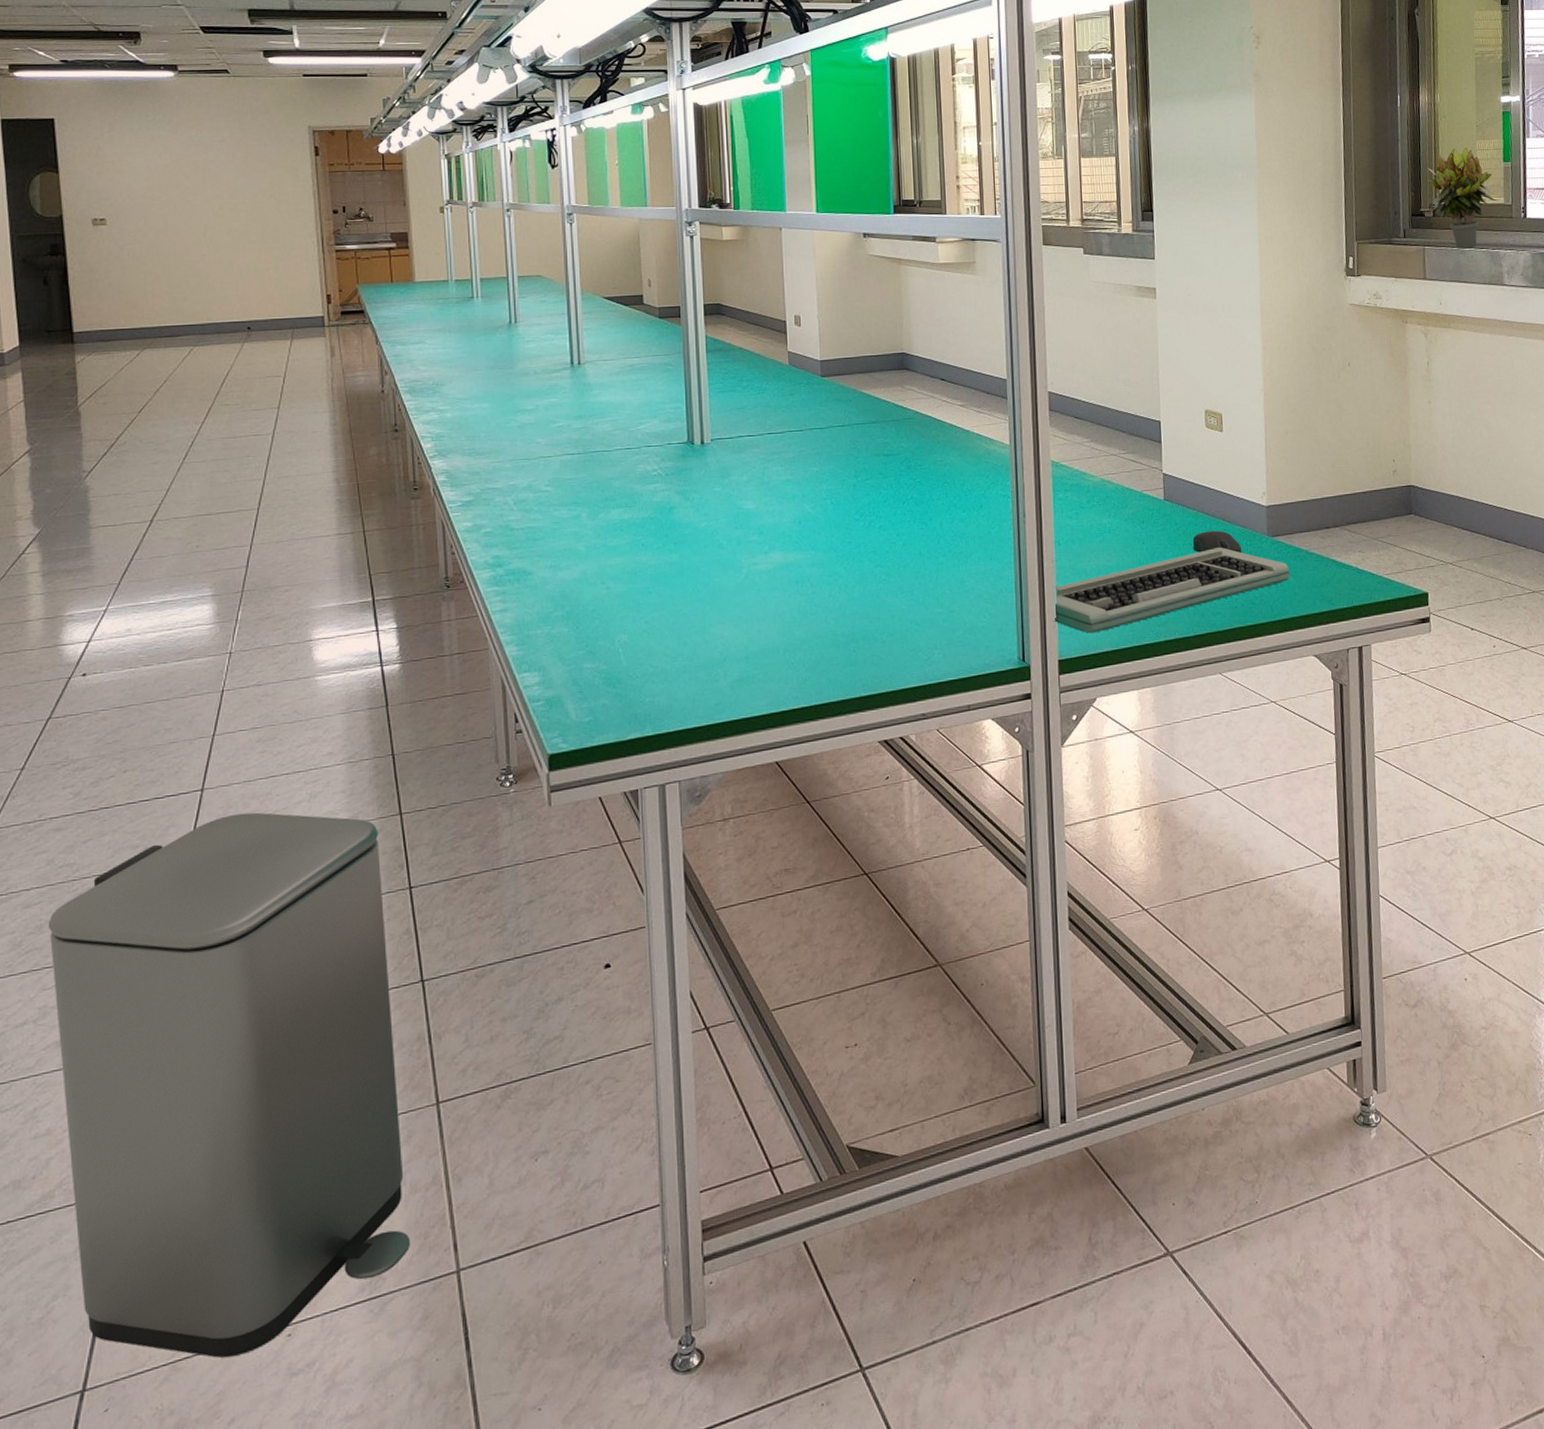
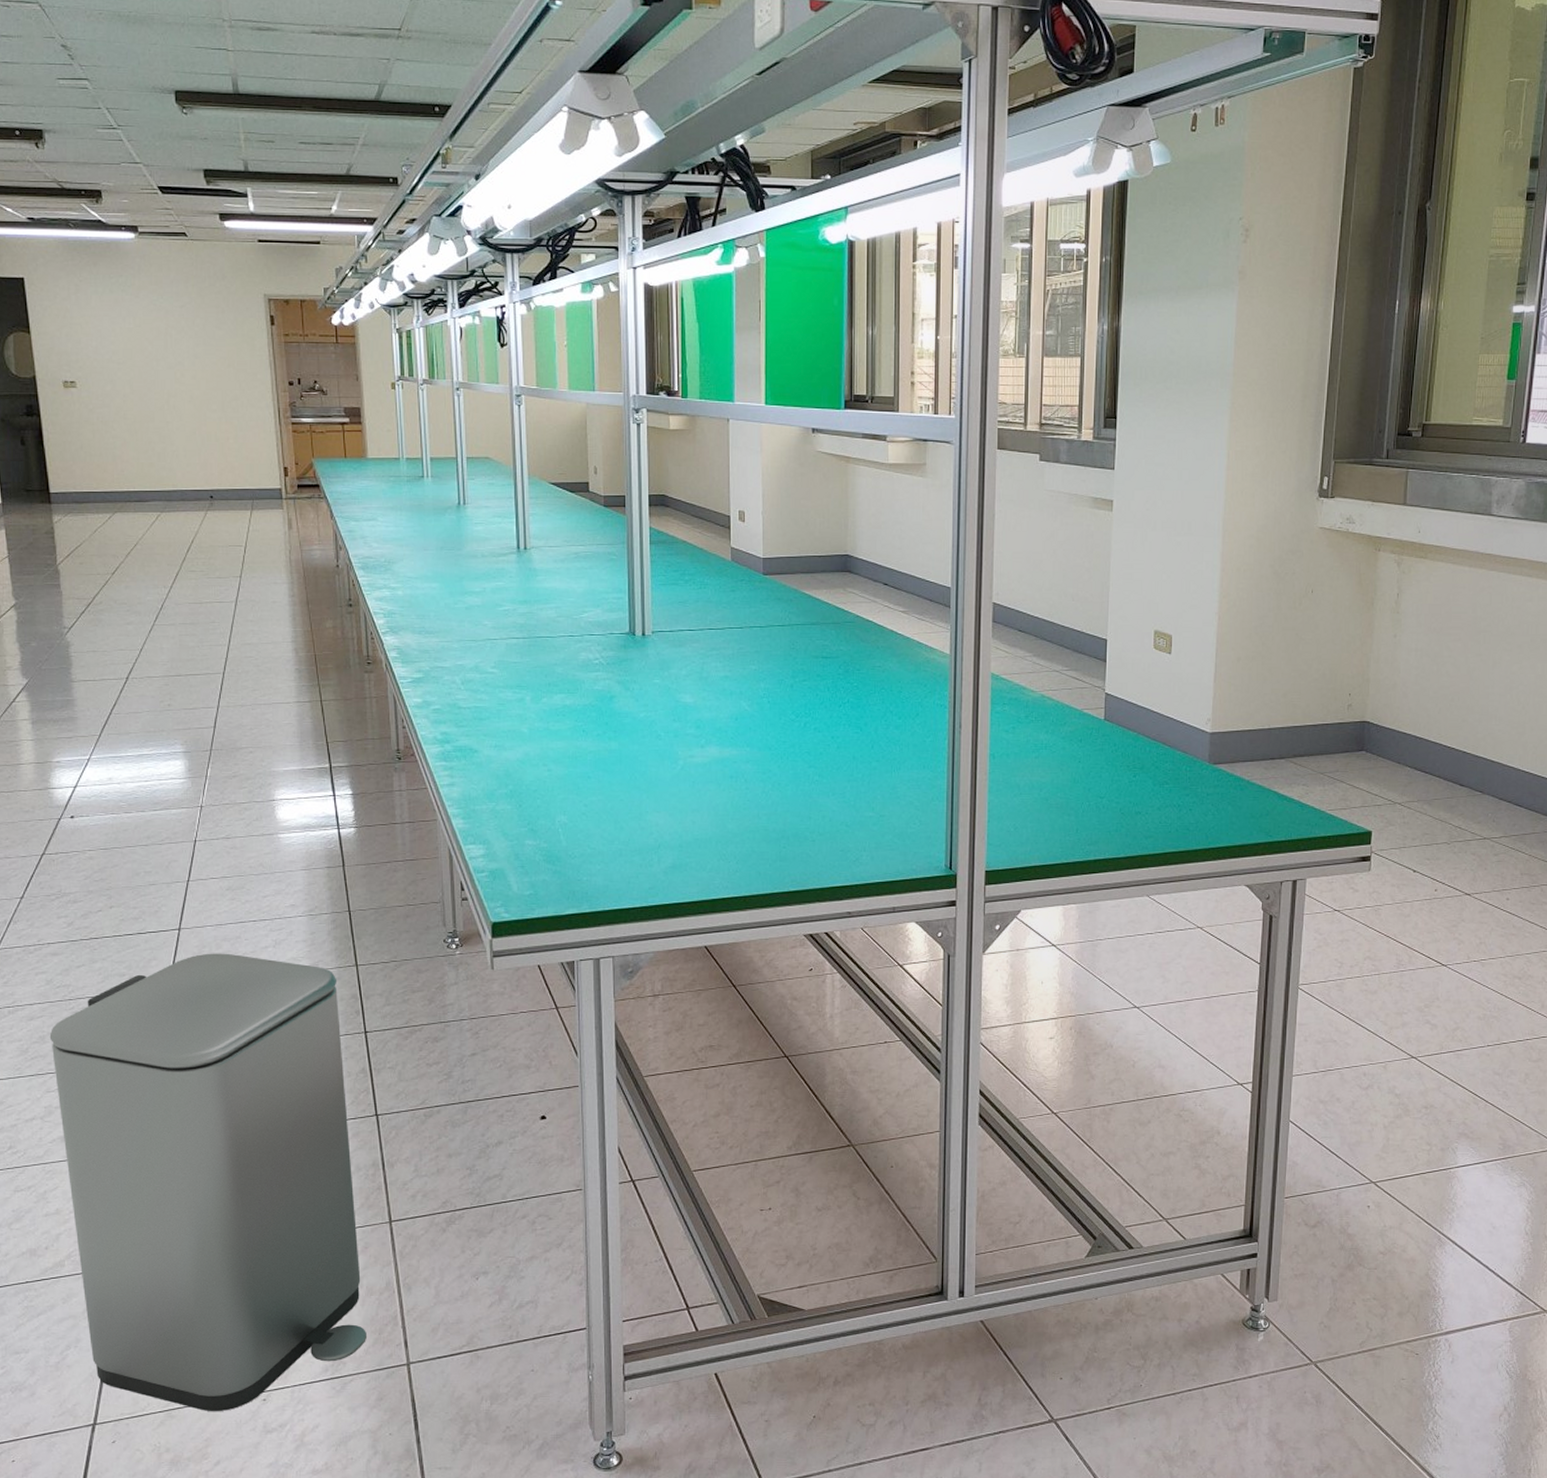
computer keyboard: present [1053,546,1290,634] -> none [982,770,1229,847]
computer mouse: present [1192,530,1242,554] -> none [1130,754,1181,779]
potted plant: present [1428,147,1496,249] -> none [1419,362,1494,474]

